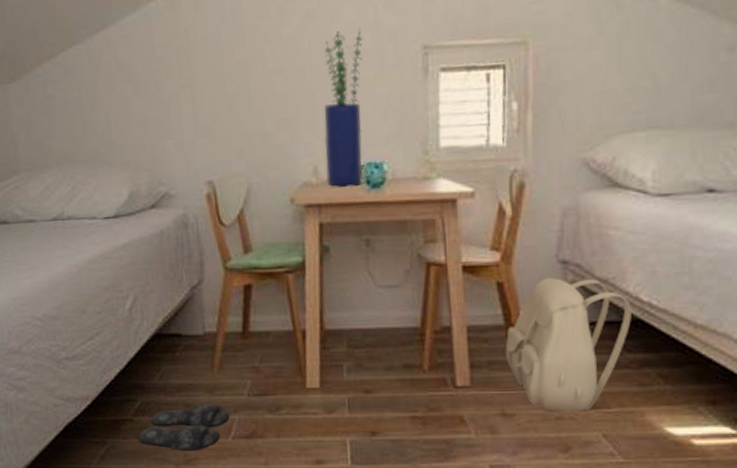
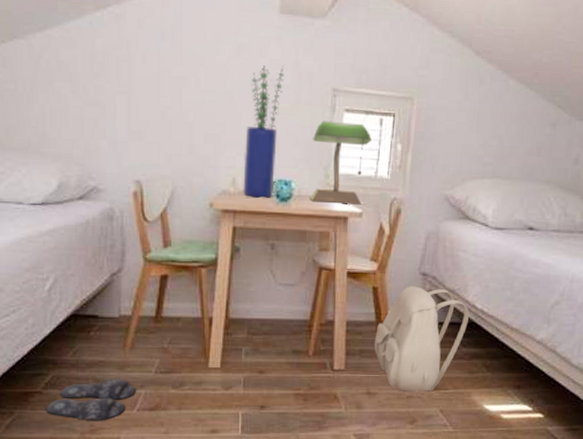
table lamp: none [404,83,478,185] -> present [309,120,372,206]

